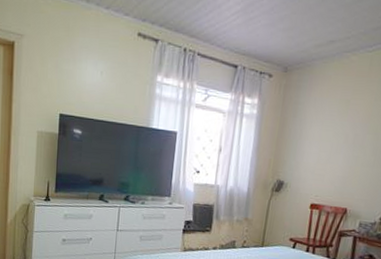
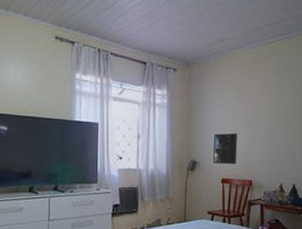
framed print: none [303,152,338,189] -> present [213,132,238,165]

